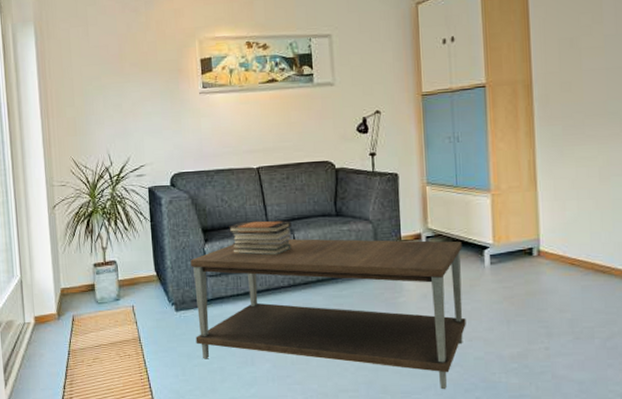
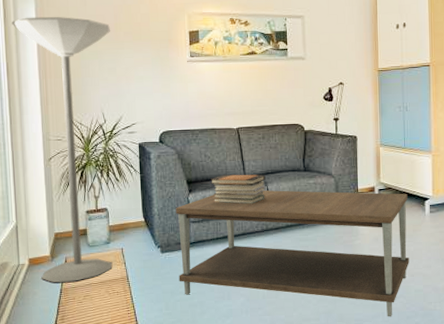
floor lamp: none [11,49,123,343] -> present [12,16,113,282]

